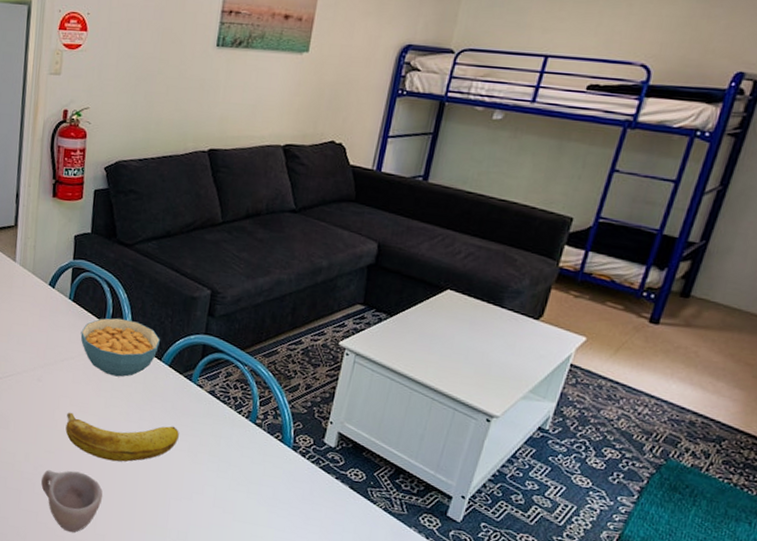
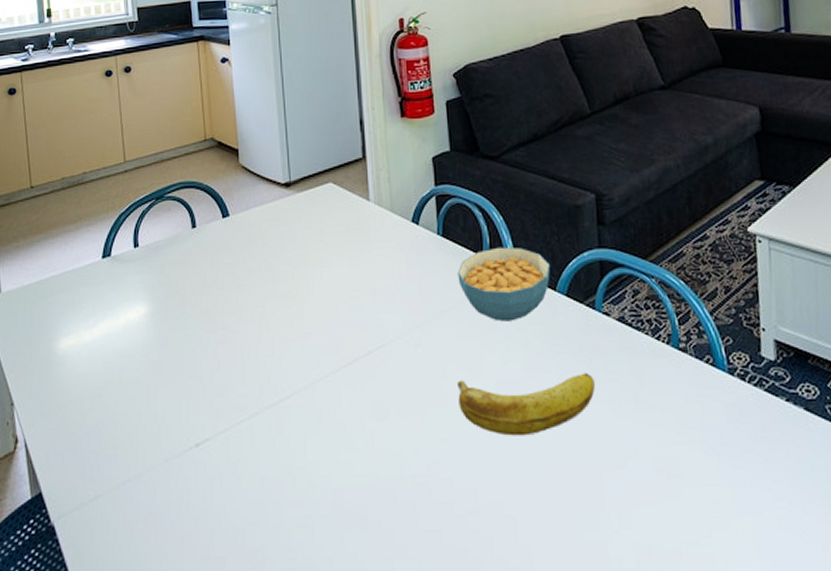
cup: present [41,470,103,533] -> none [439,460,519,551]

